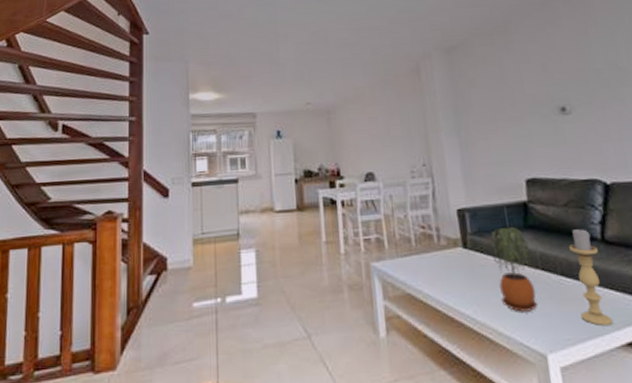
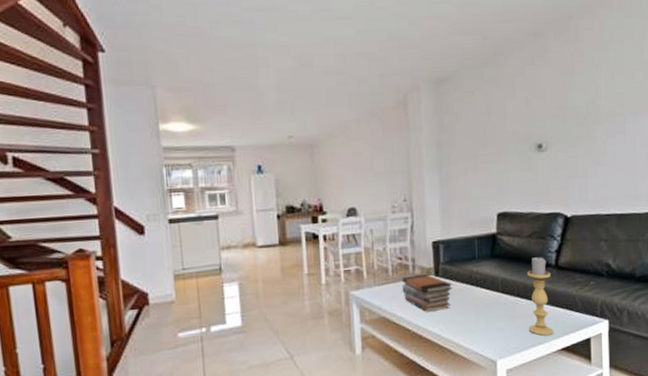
book stack: none [426,245,485,290] -> present [401,273,453,312]
potted plant: present [490,226,538,312] -> none [460,256,497,328]

